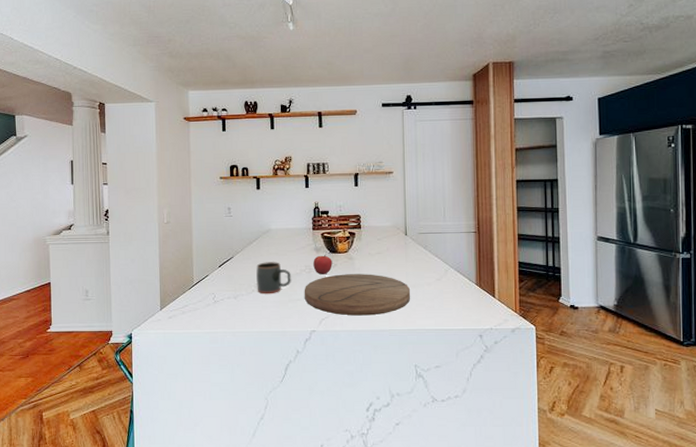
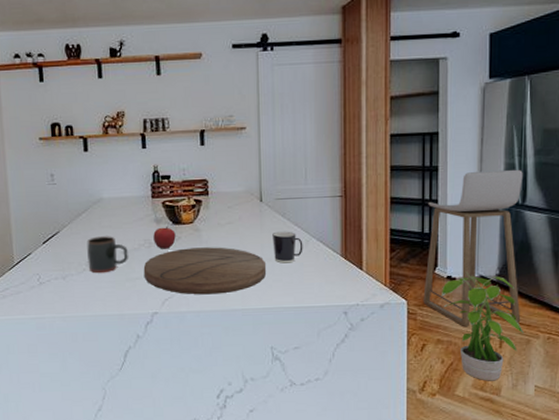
mug: none [416,261,443,290] -> present [272,231,303,264]
bar stool: none [550,212,639,351] -> present [423,169,523,326]
potted plant: none [566,301,642,404] -> present [442,271,523,381]

